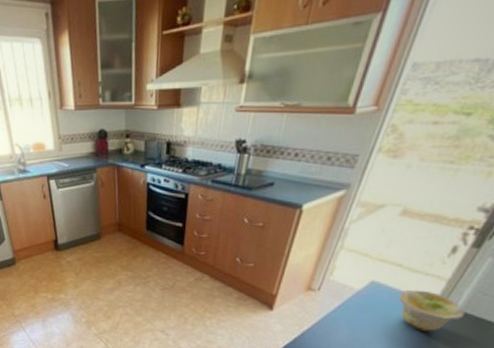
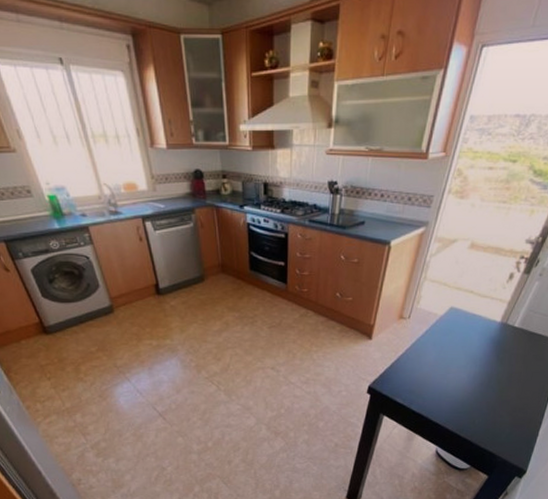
bowl: present [399,289,465,331] -> none [473,312,522,347]

